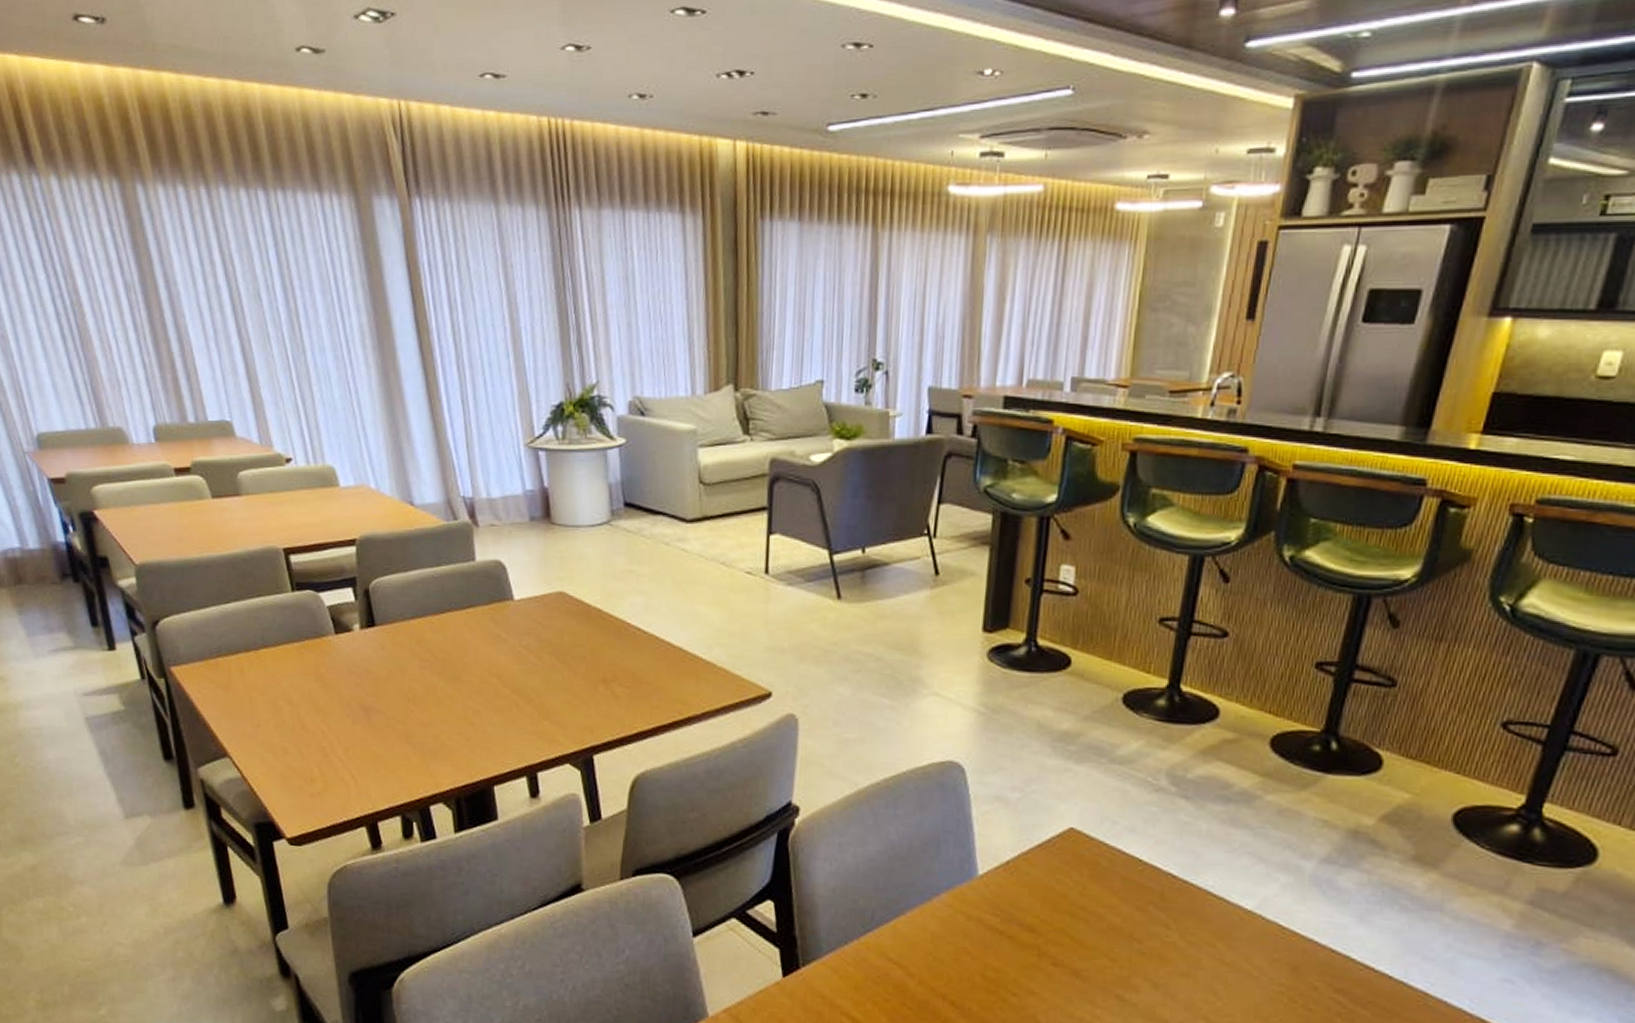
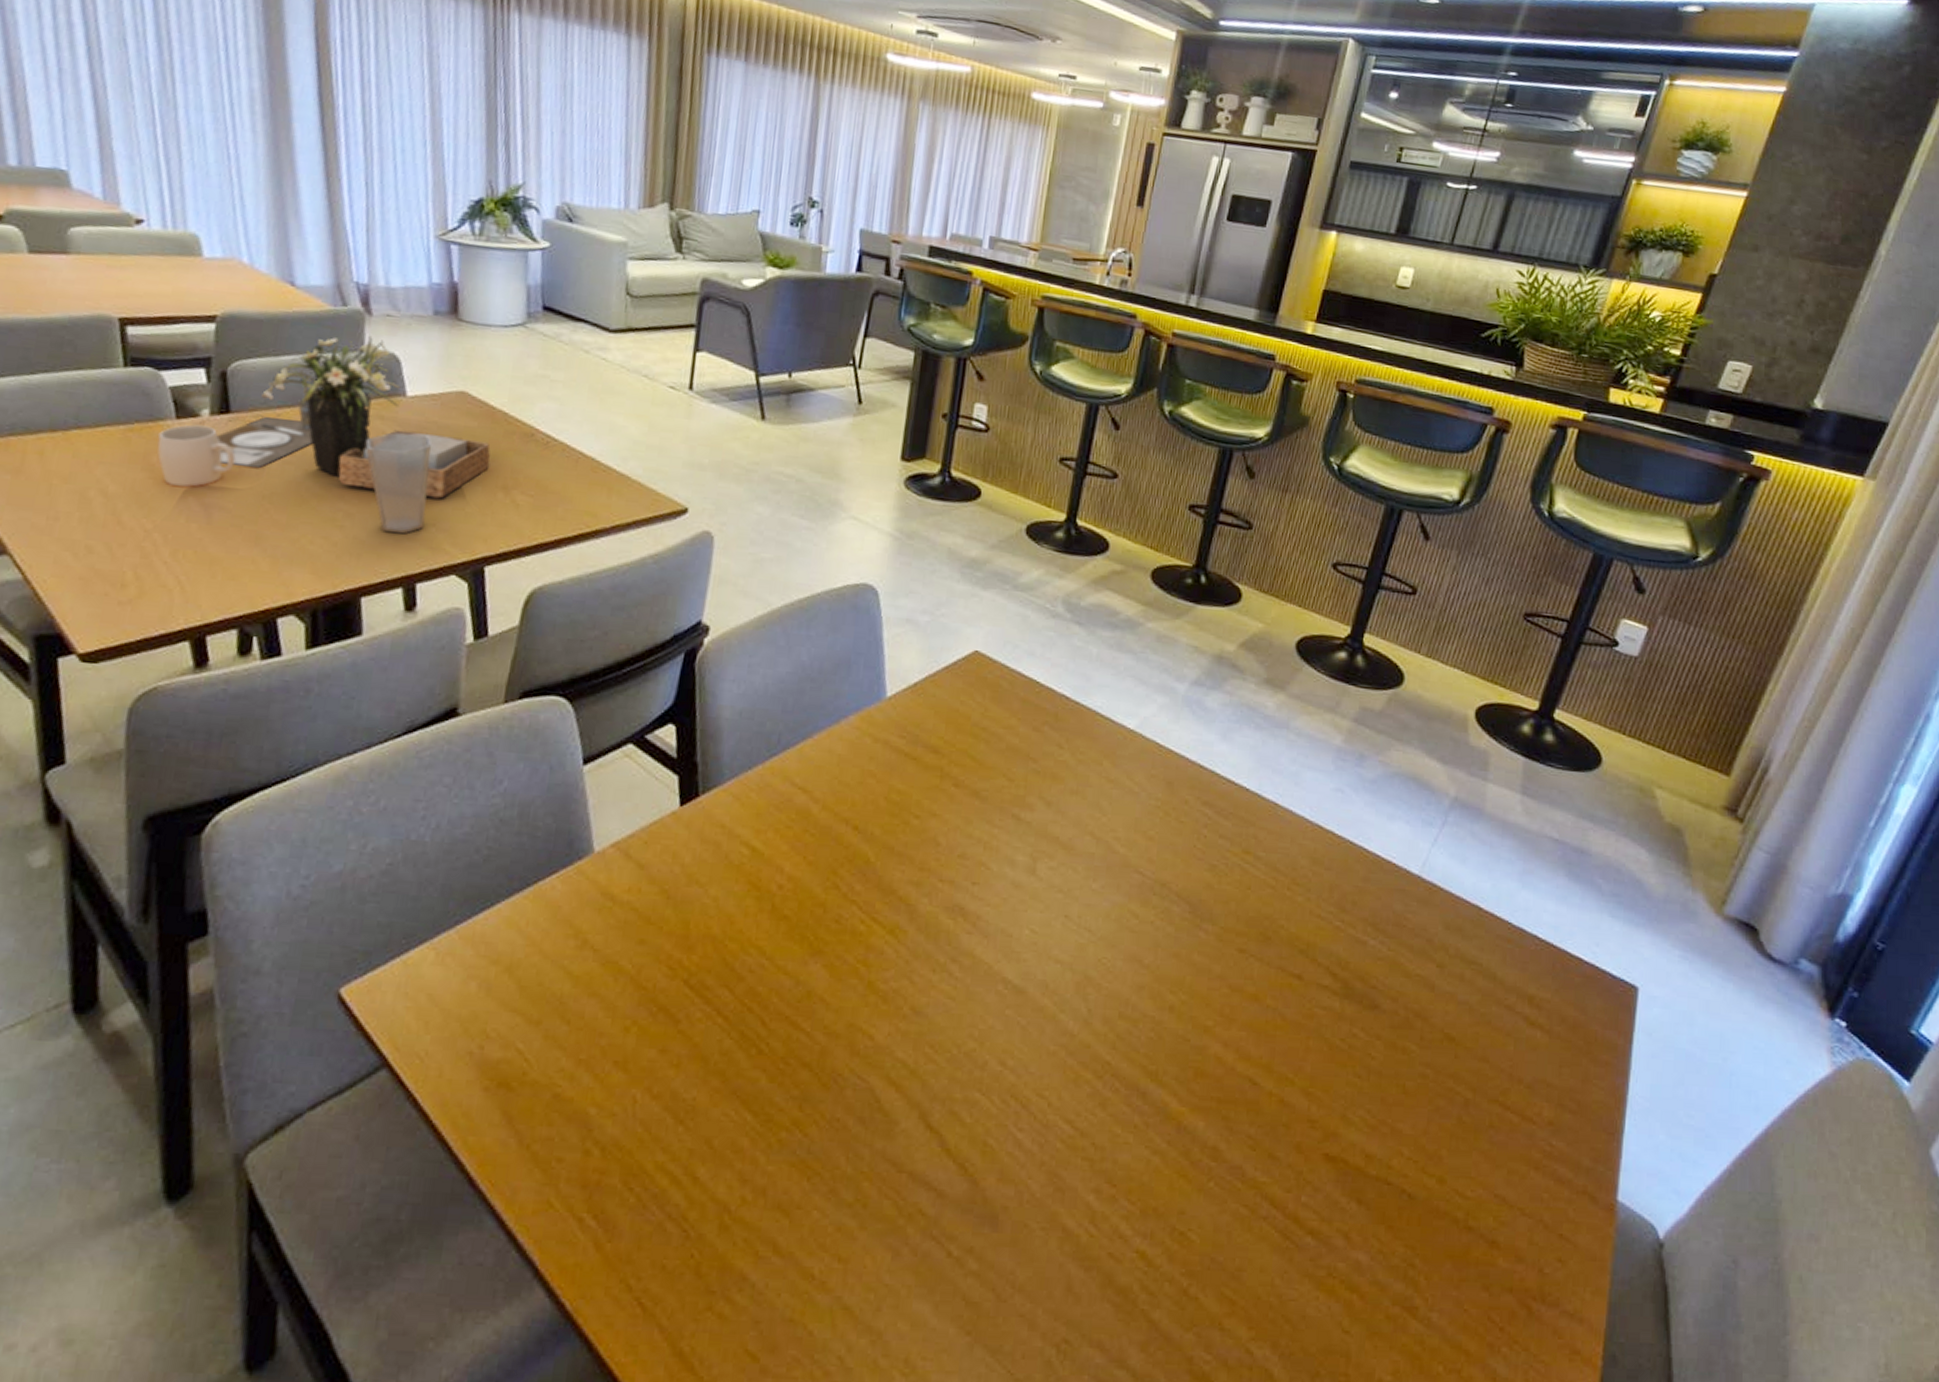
mug: none [324,638,384,694] -> present [157,424,236,487]
place setting: none [367,609,442,673] -> present [216,399,313,468]
flower arrangement: none [398,545,509,678] -> present [261,335,401,477]
napkin holder: none [464,632,590,694] -> present [338,429,491,499]
cup: none [484,635,540,728] -> present [365,433,431,534]

